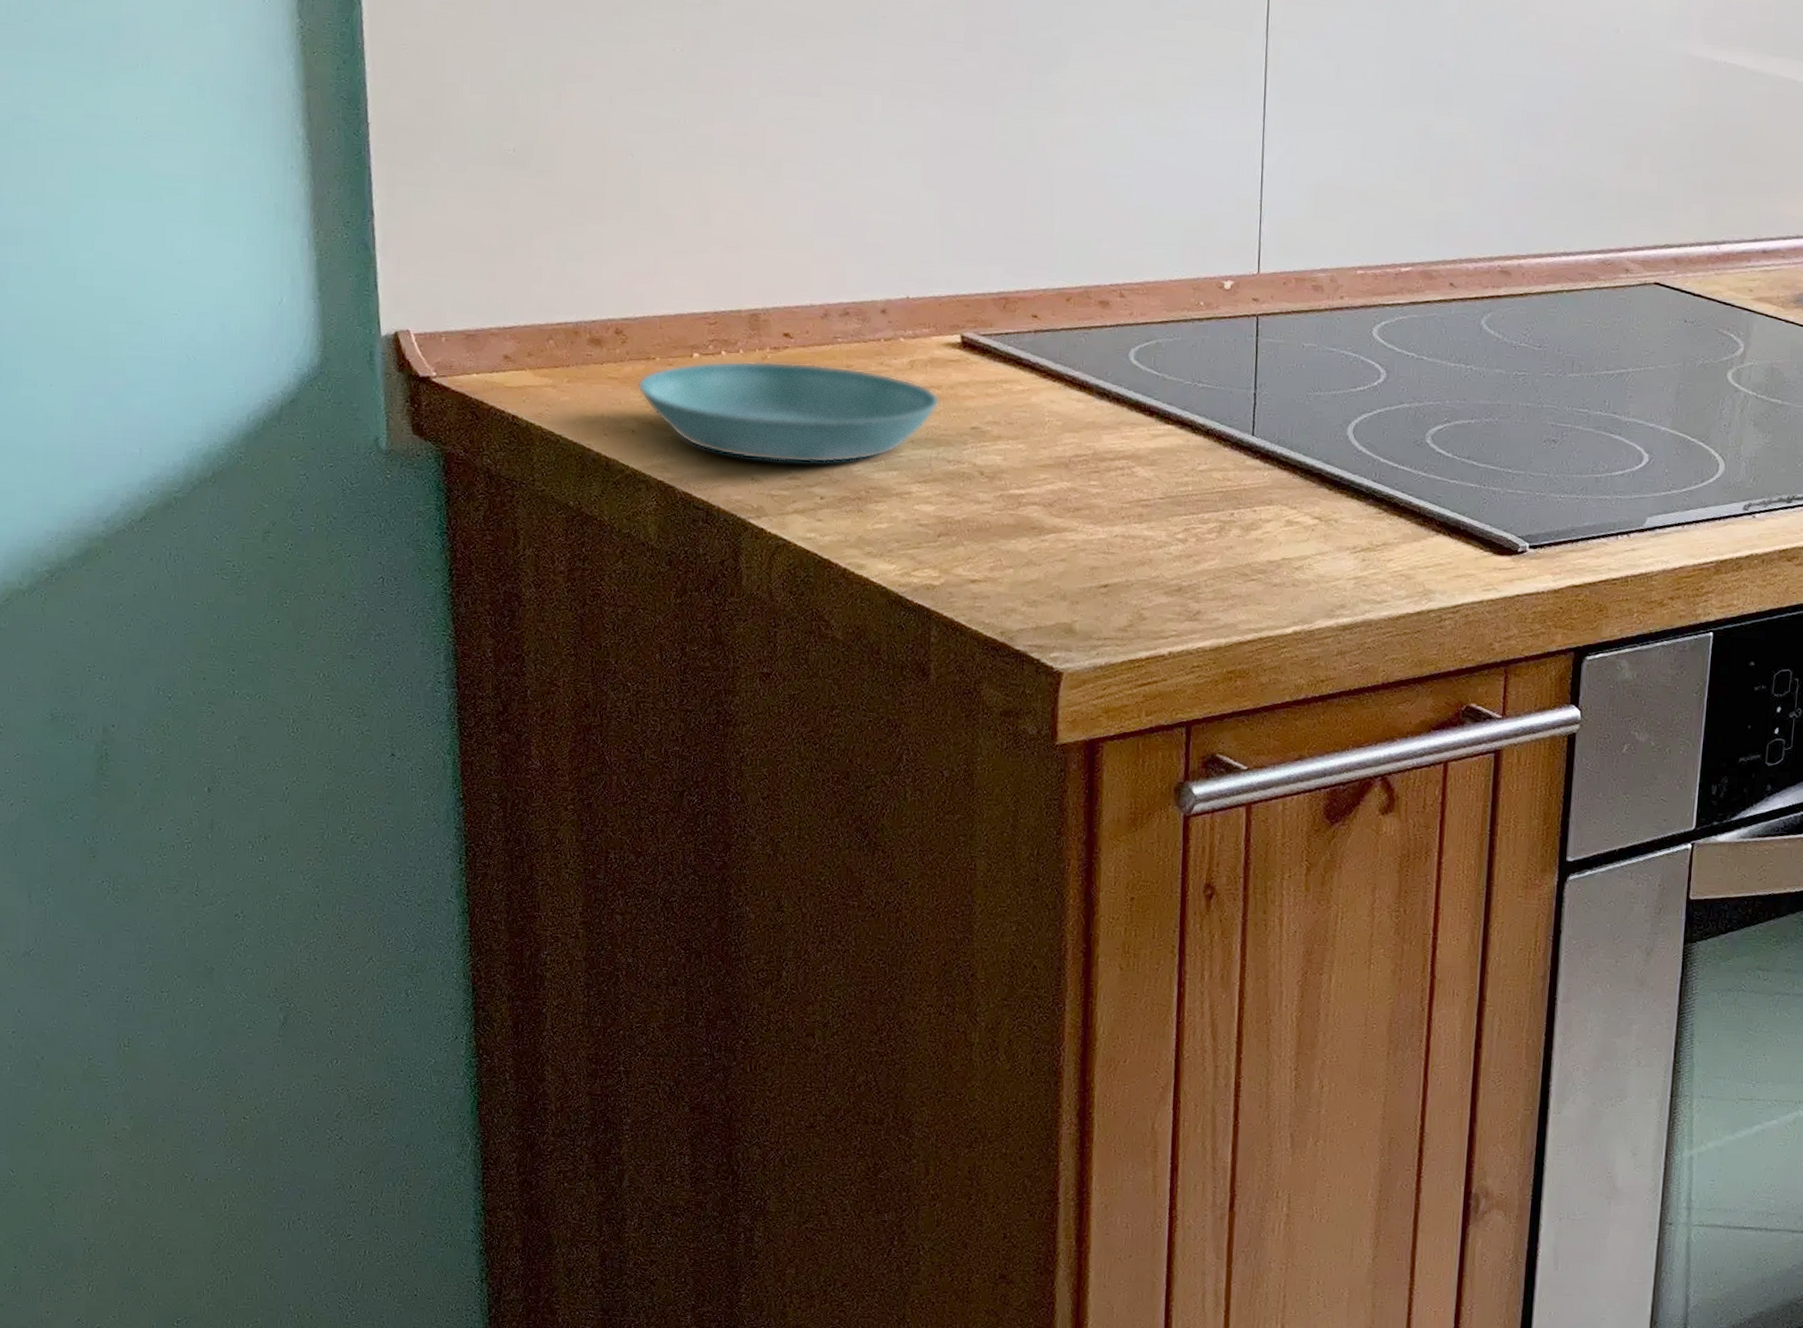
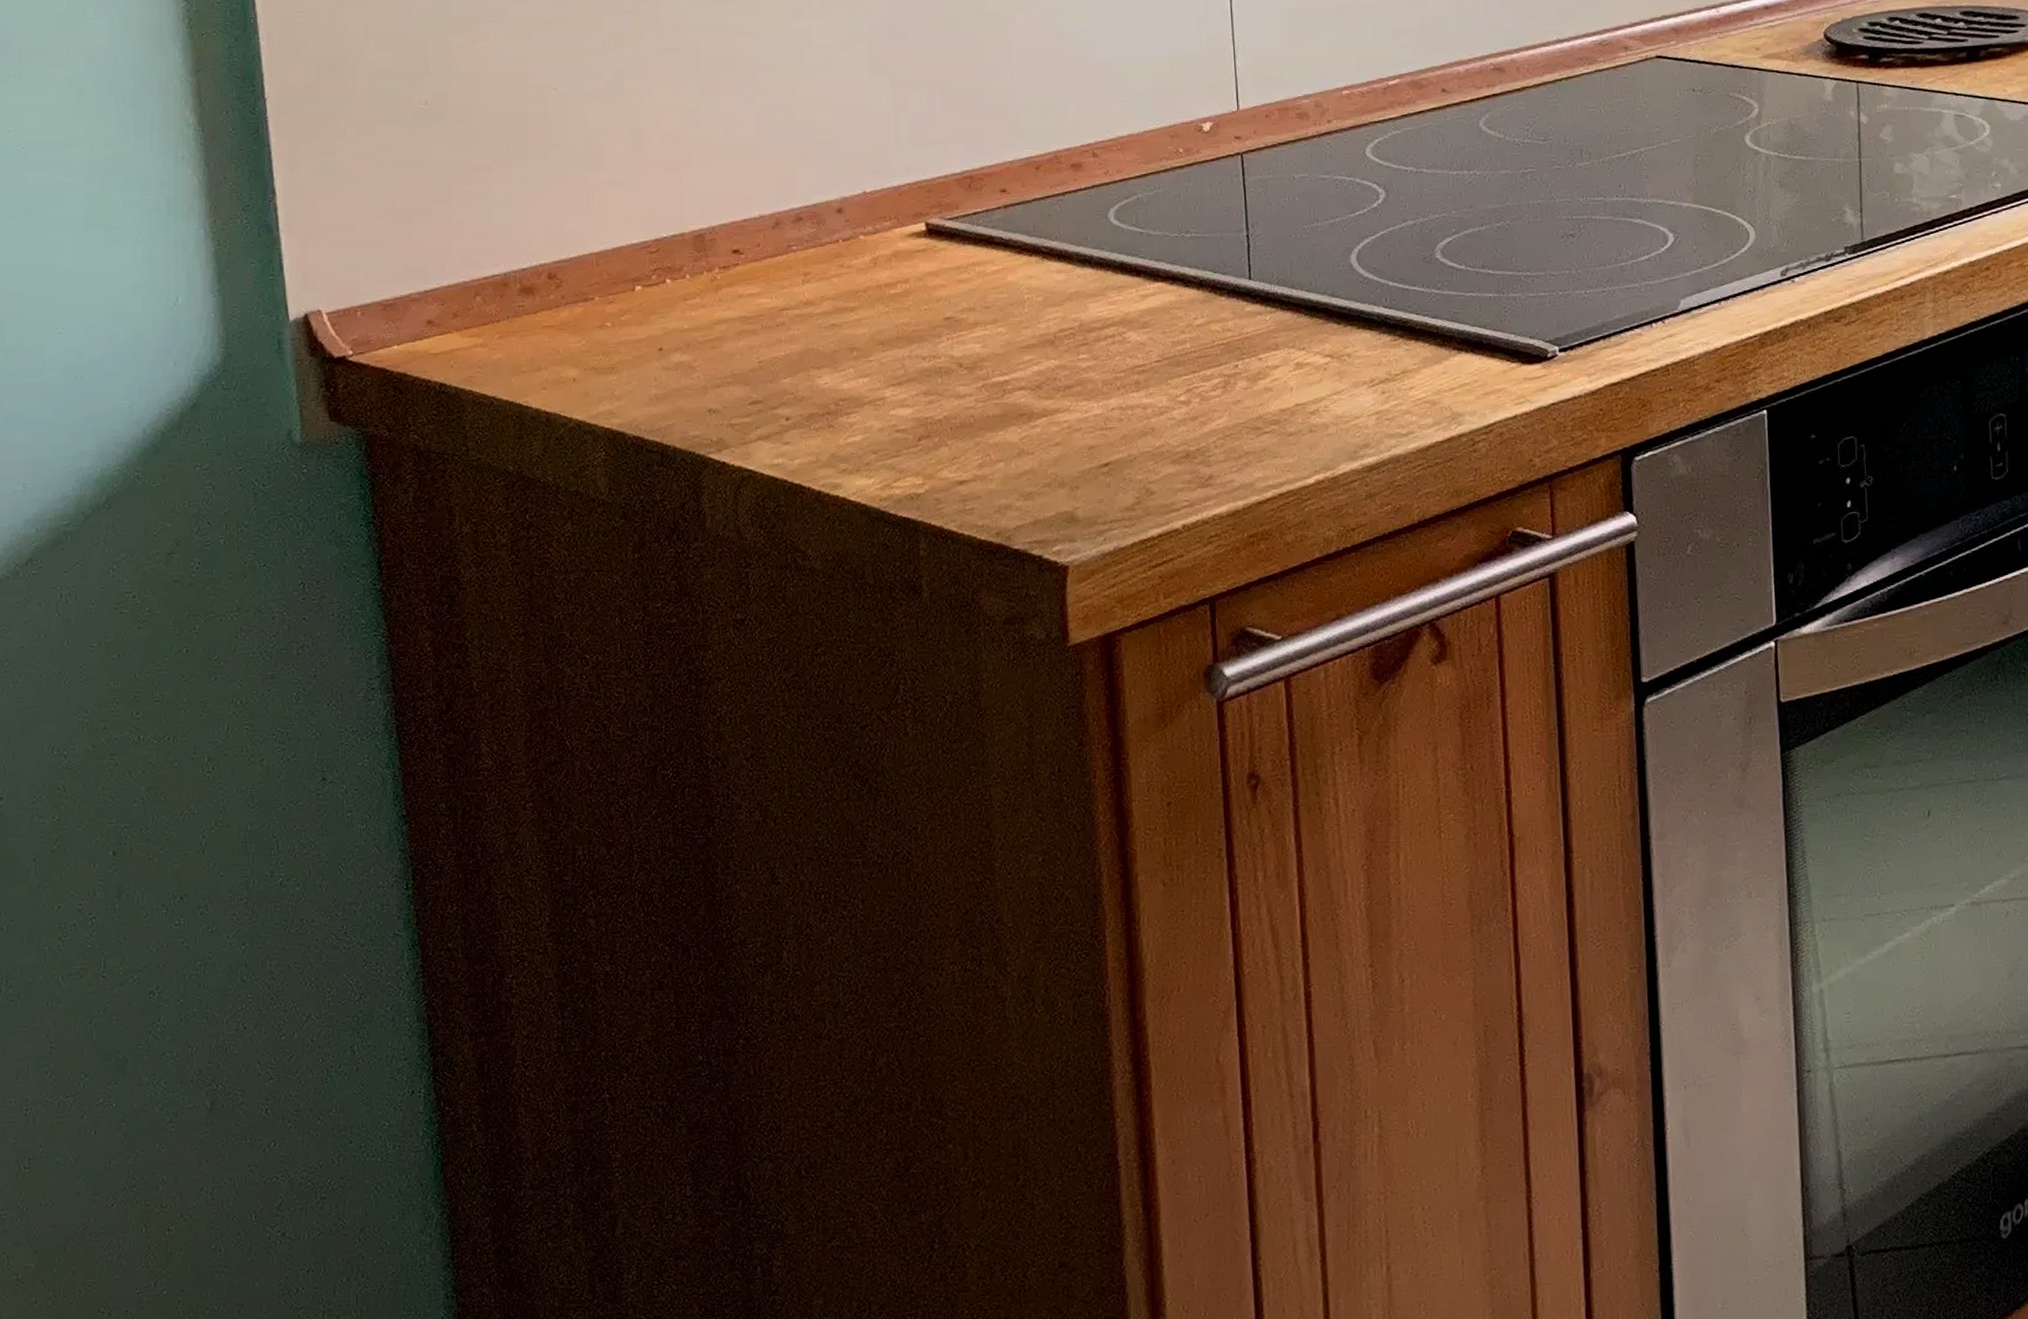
saucer: present [637,360,940,463] -> none [576,275,909,390]

